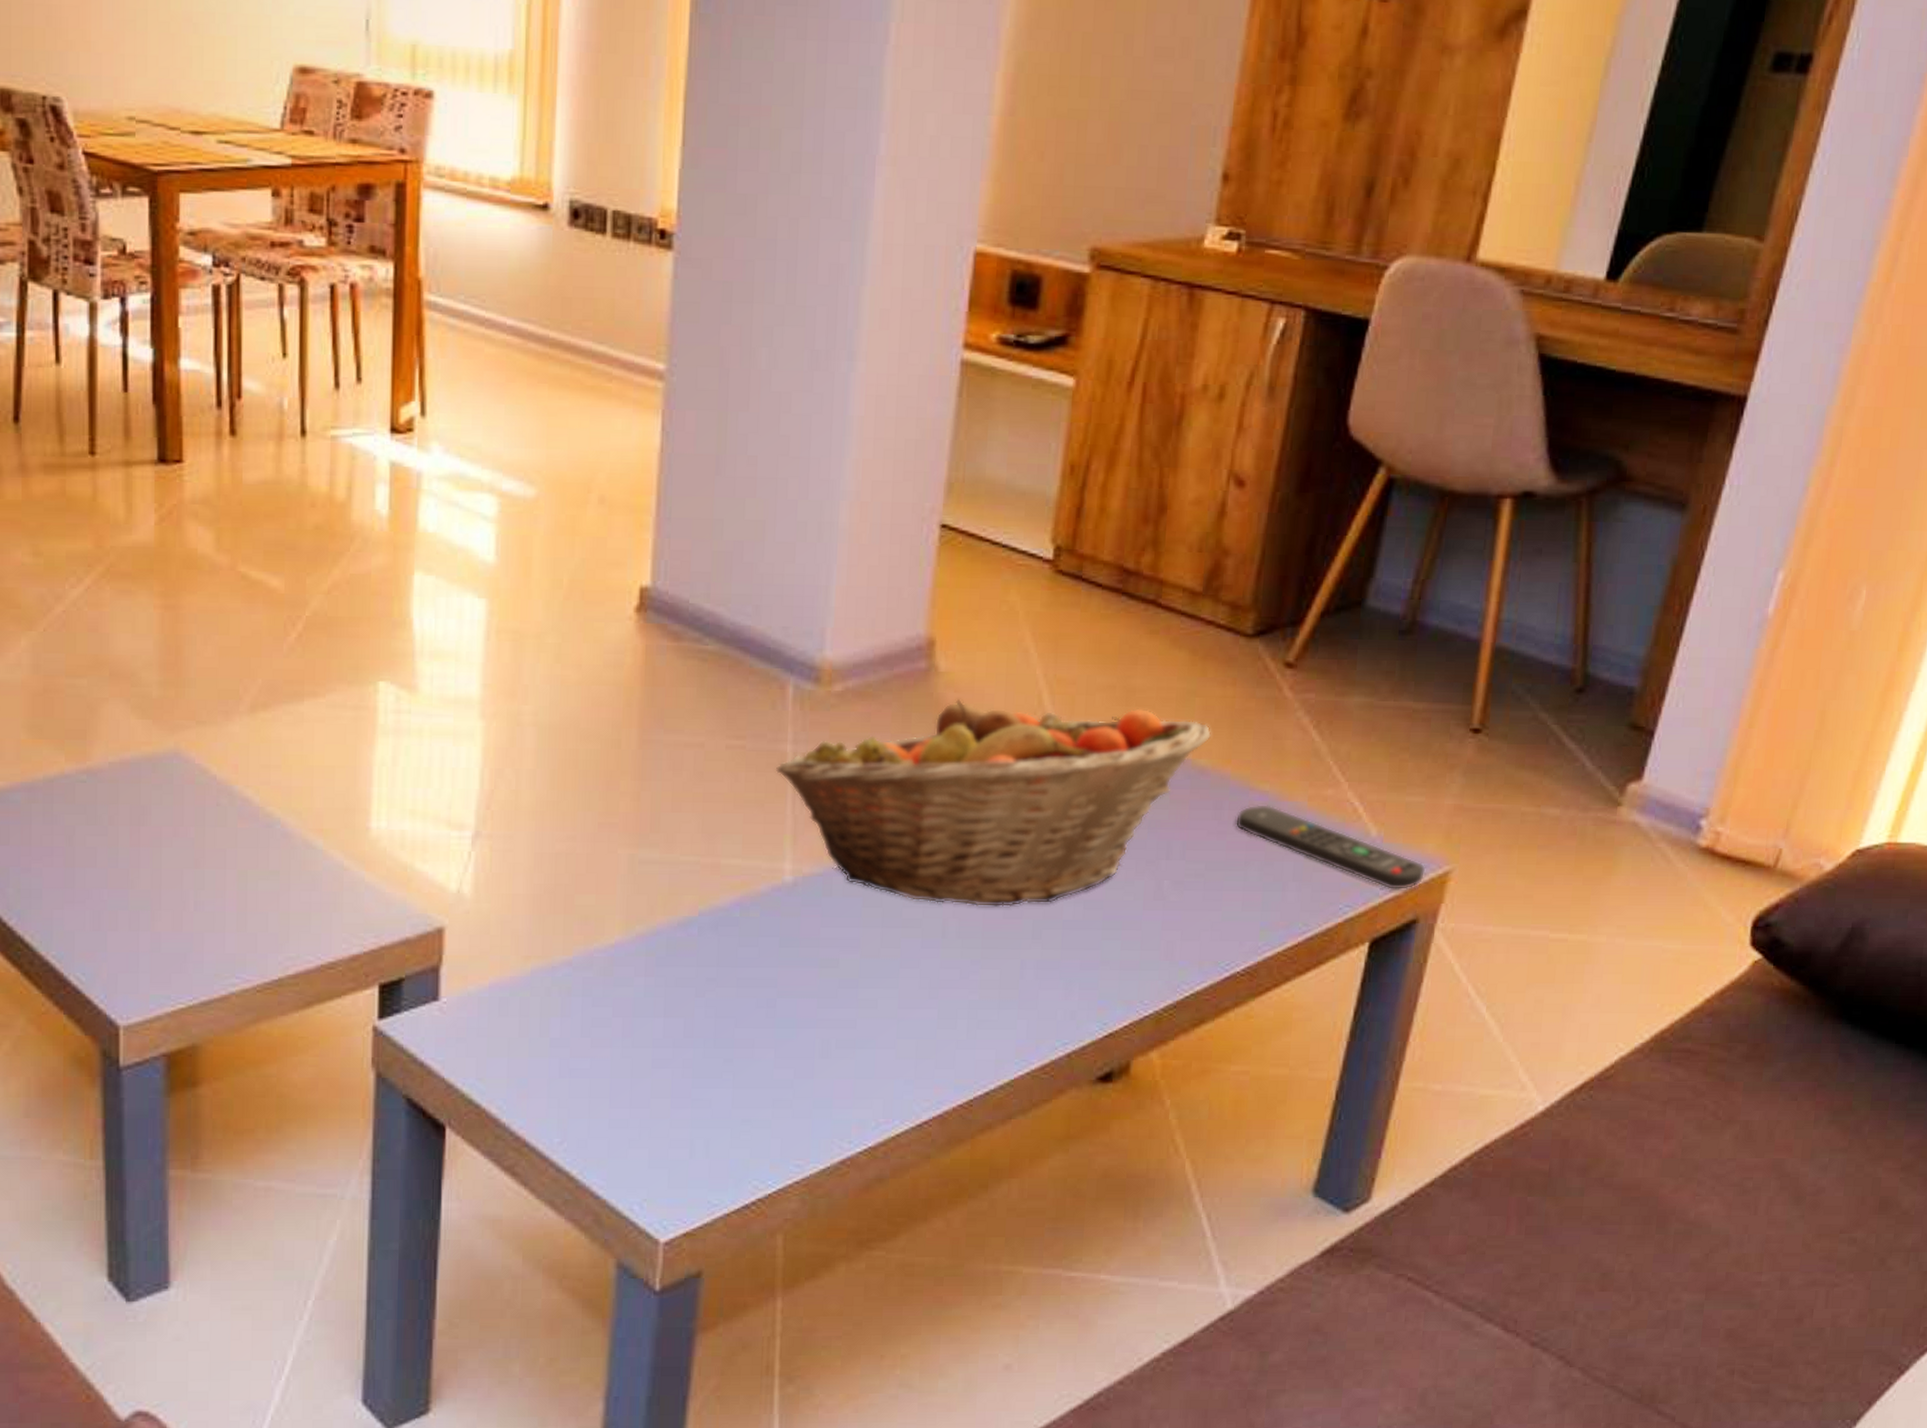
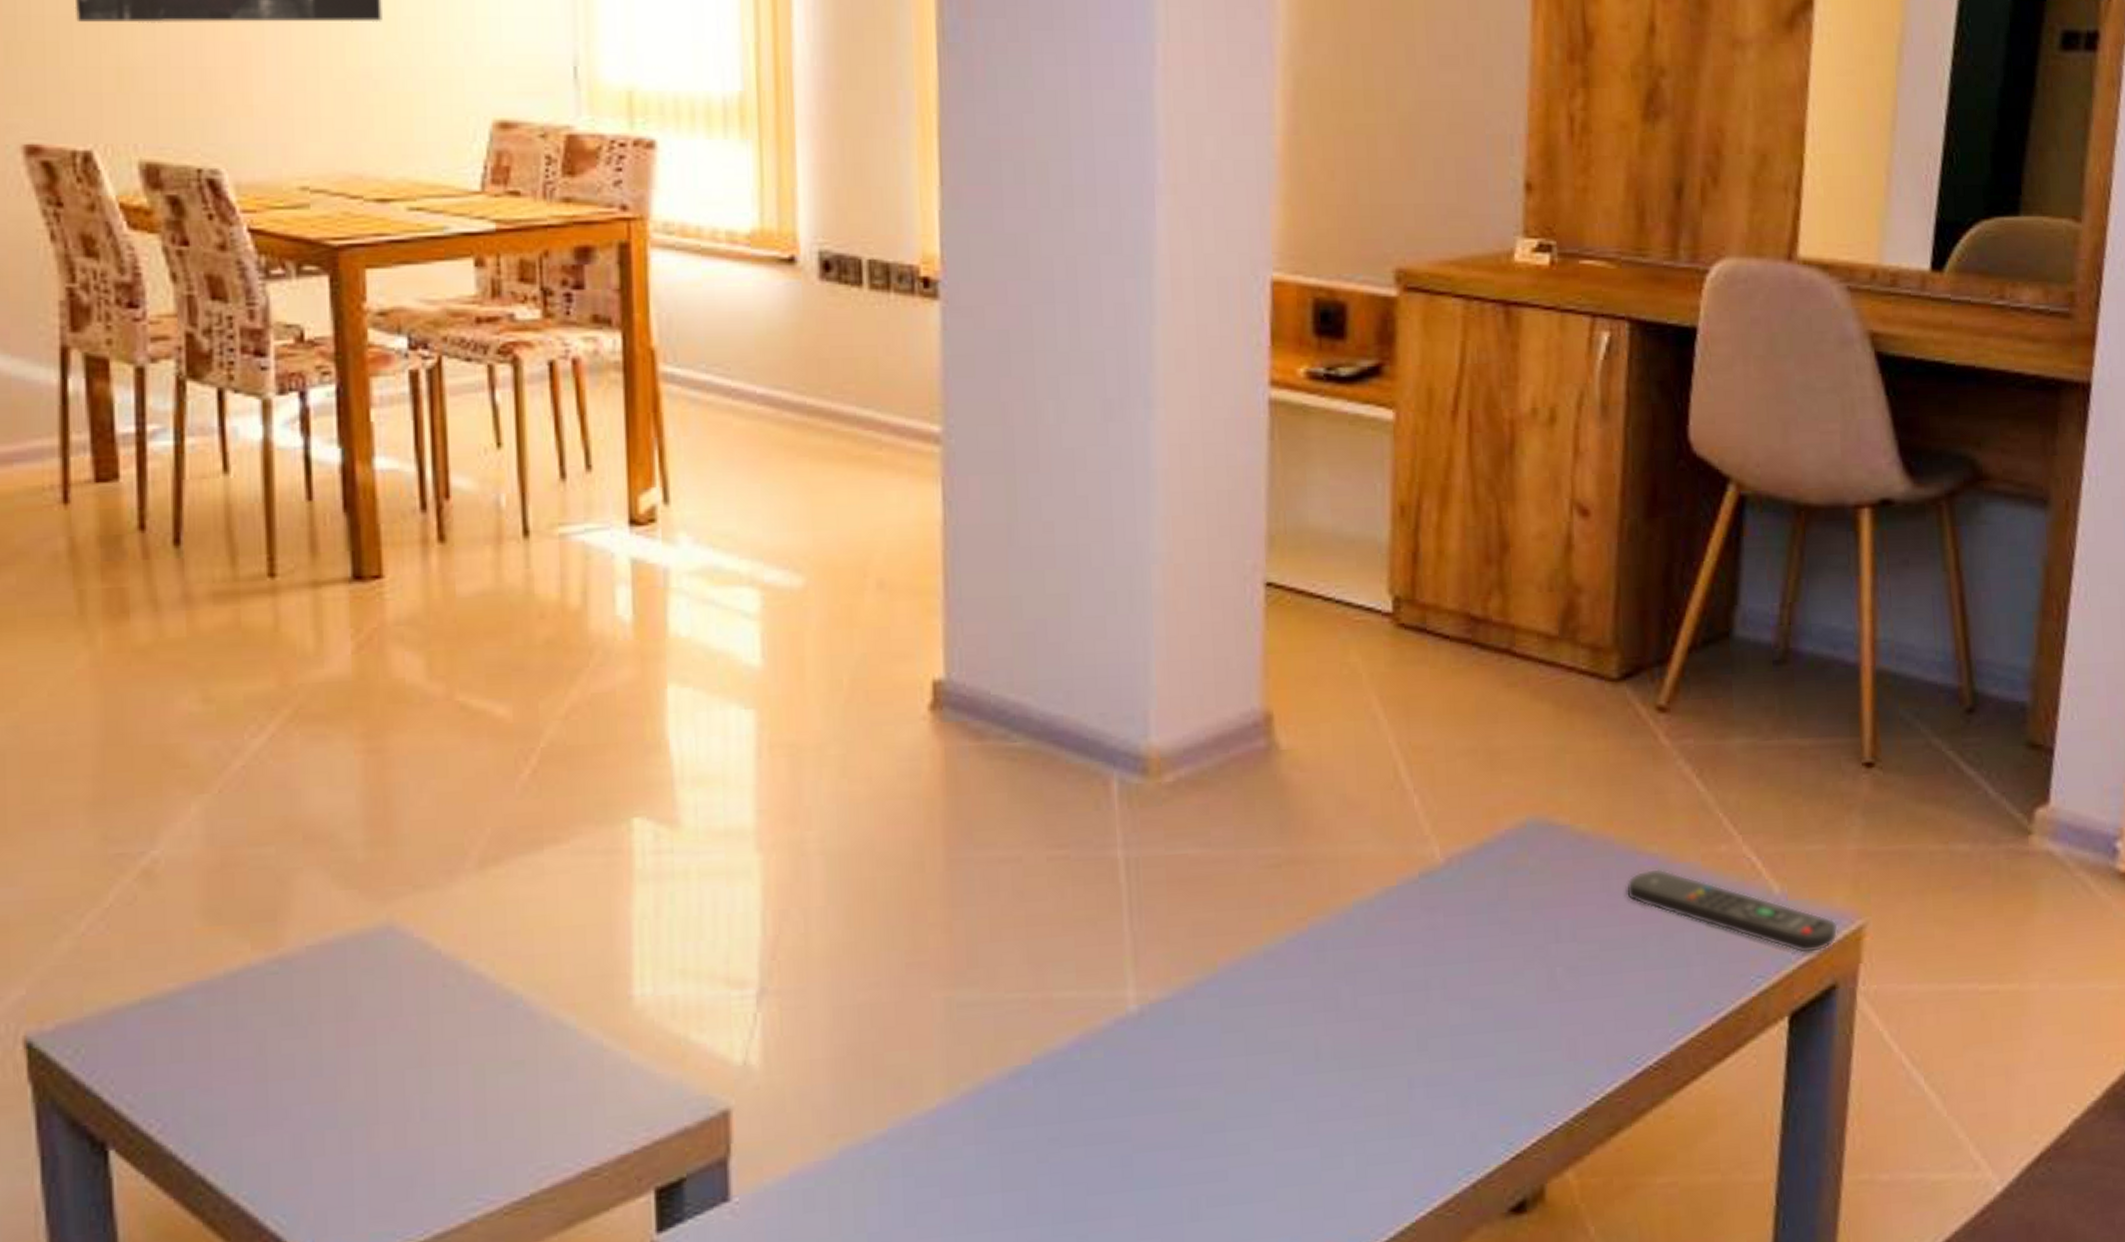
fruit basket: present [776,698,1211,908] -> none [1107,771,1587,1021]

